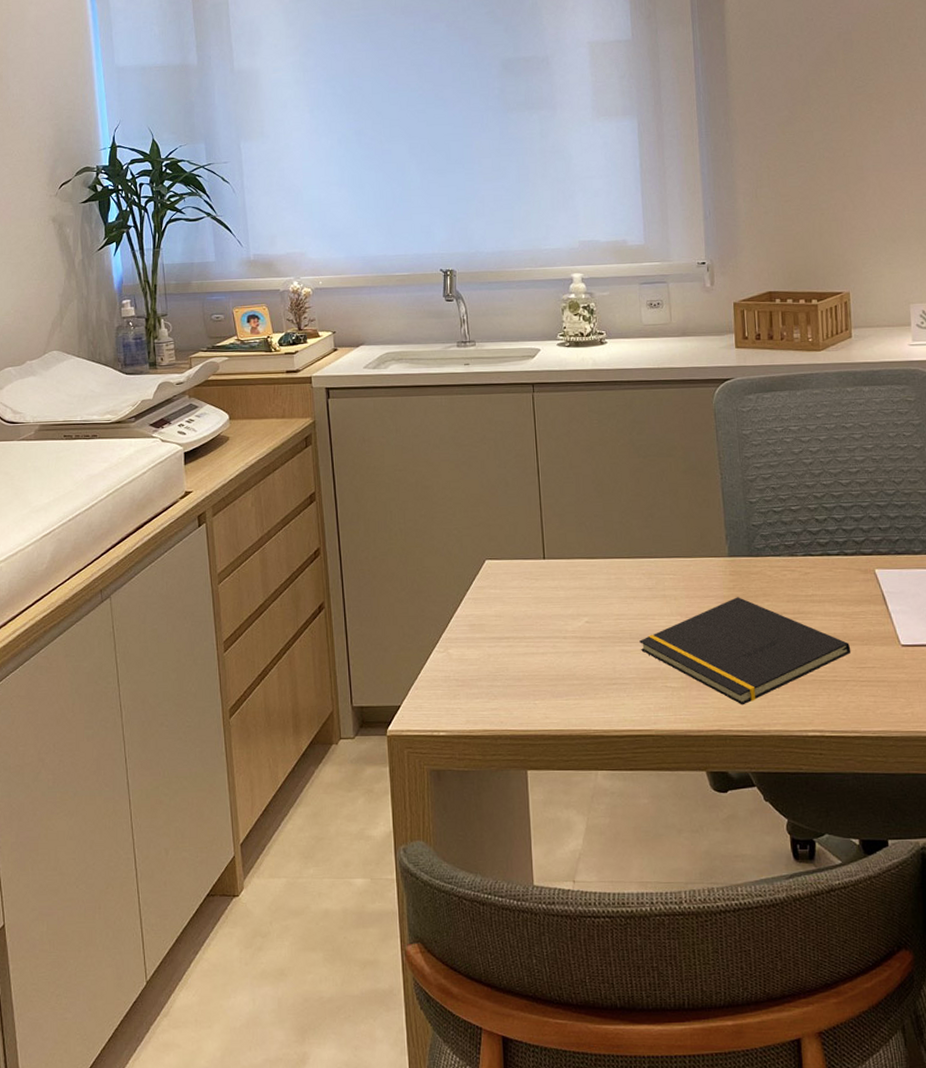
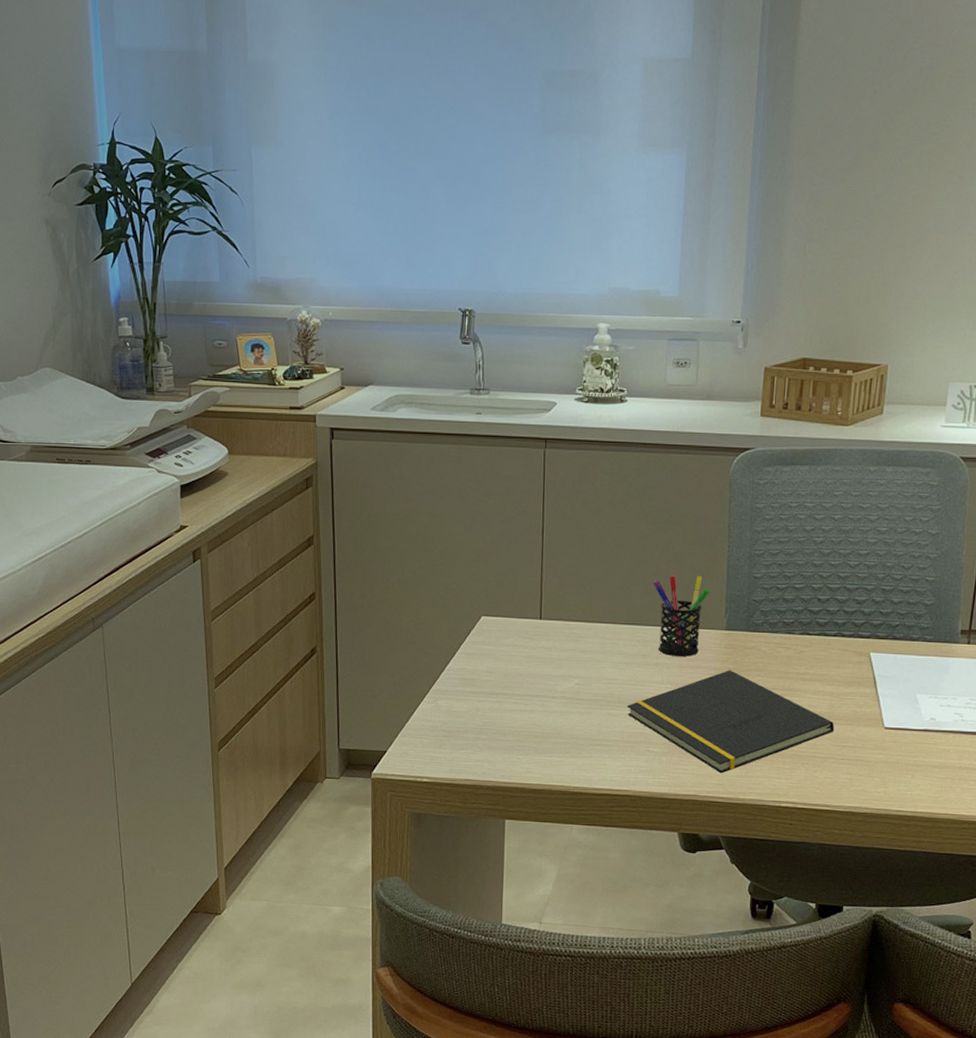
pen holder: none [651,505,708,587] -> present [653,574,709,657]

